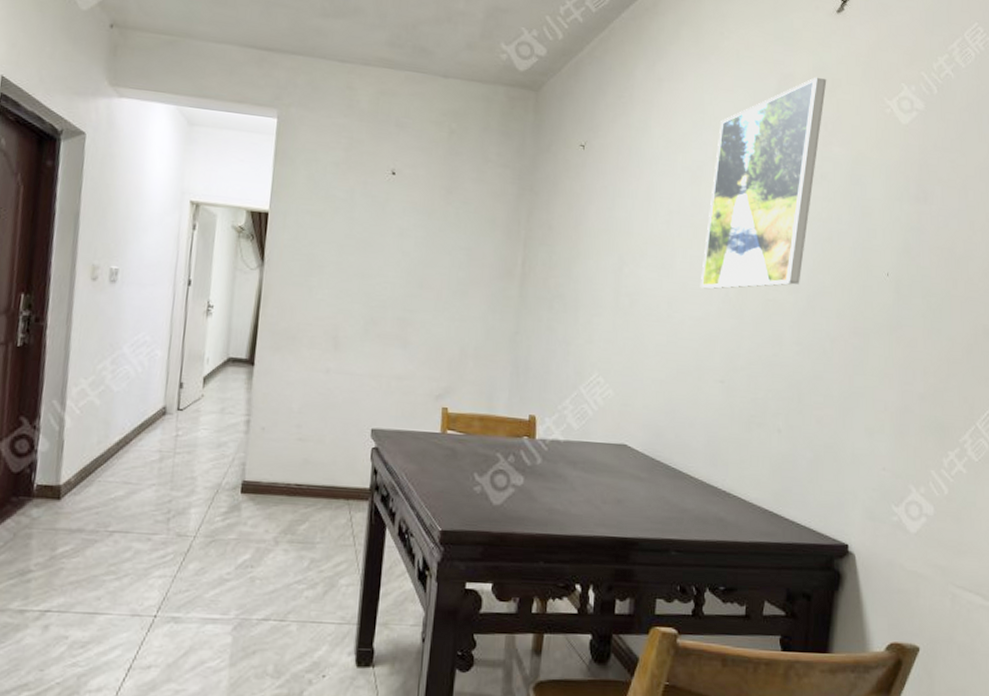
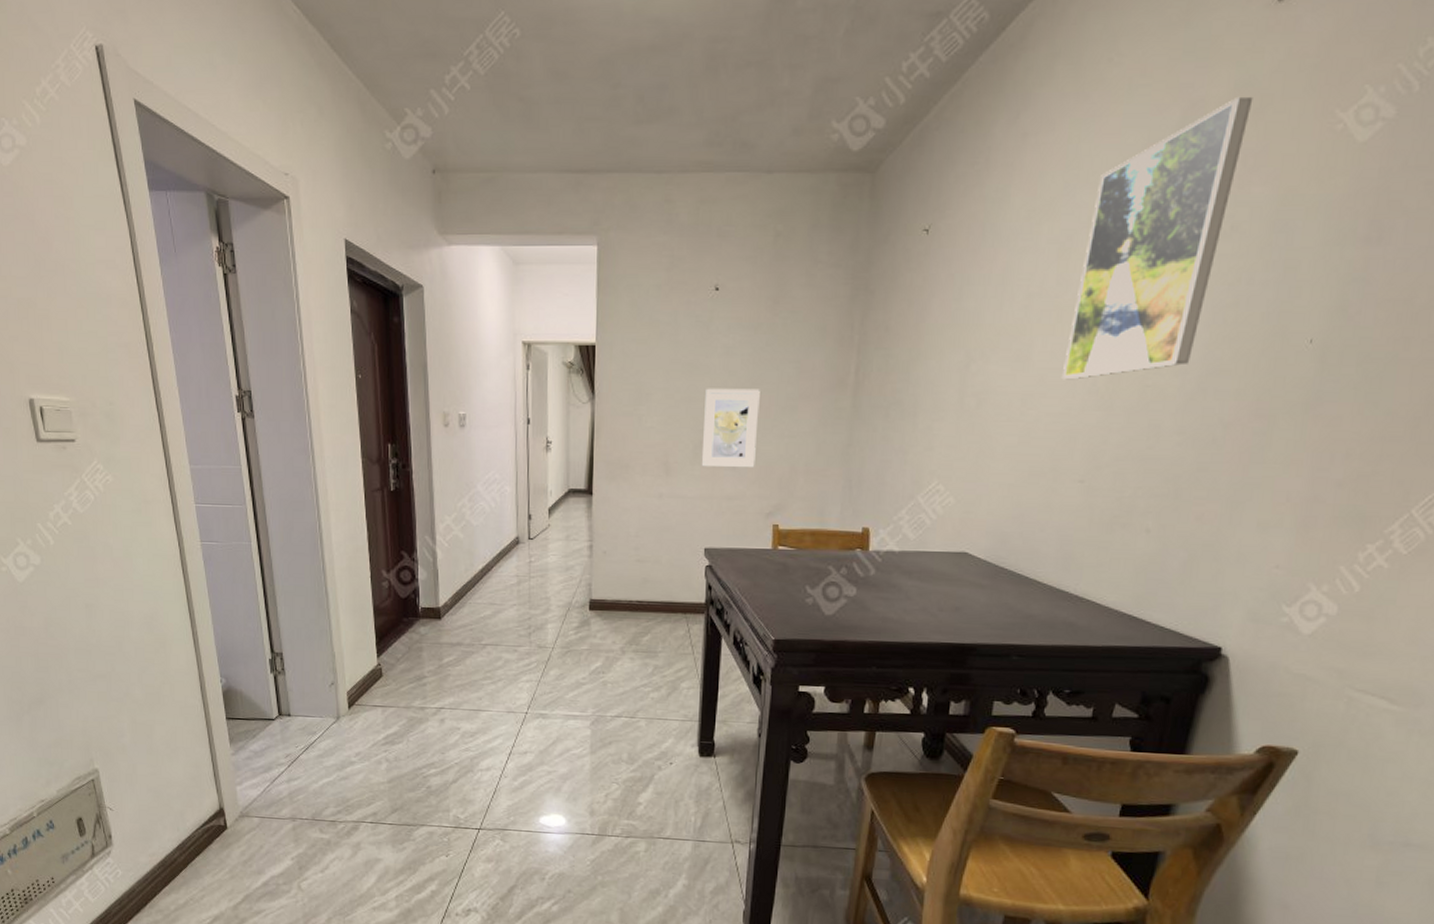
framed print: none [371,266,432,349] -> present [701,388,760,468]

